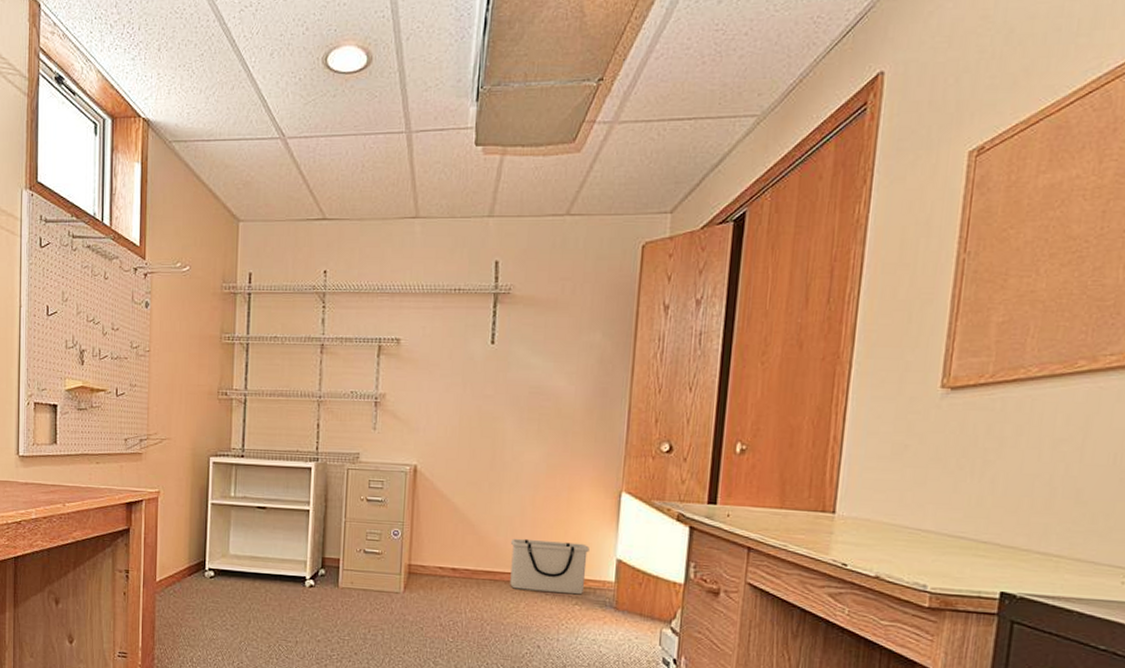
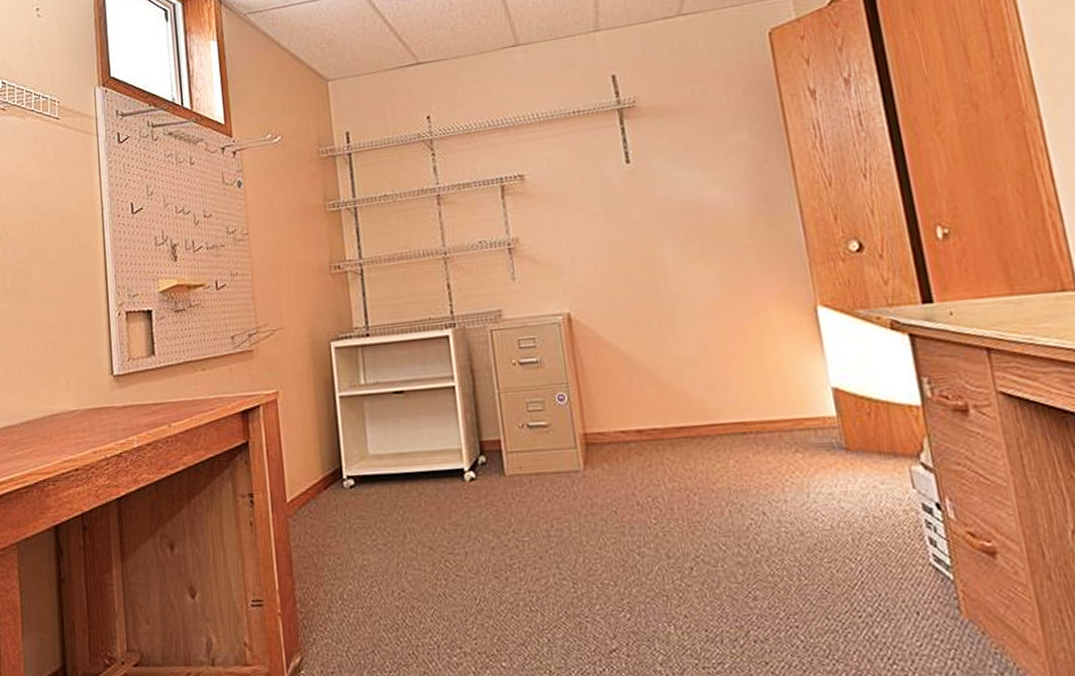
storage bin: present [510,538,589,595] -> none [700,375,802,444]

